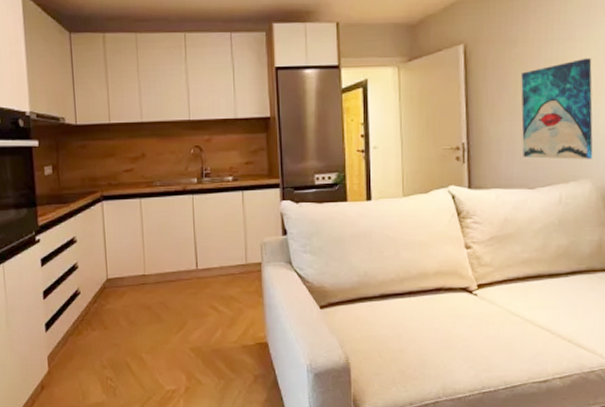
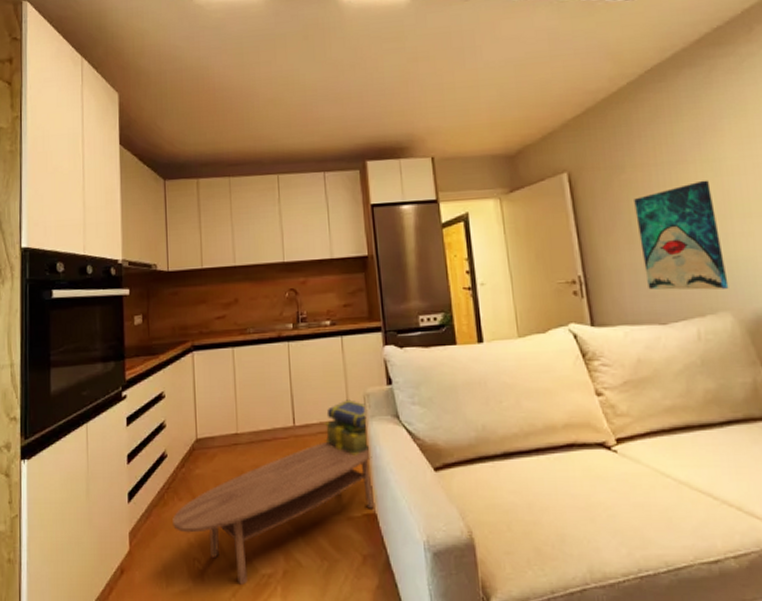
coffee table: none [87,282,267,398] -> present [173,441,375,585]
stack of books: none [224,247,265,295] -> present [324,399,370,456]

